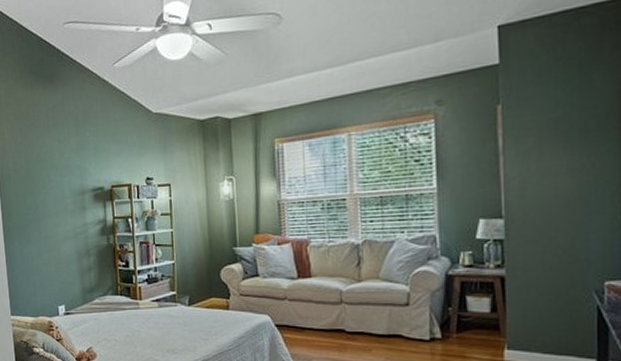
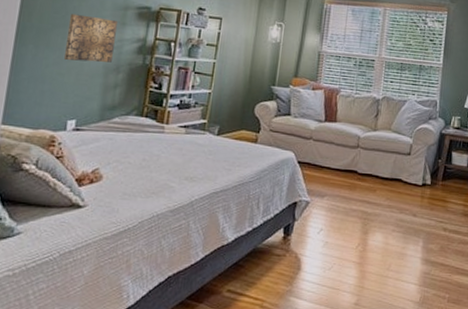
wall art: none [39,206,82,251] -> present [63,13,117,63]

